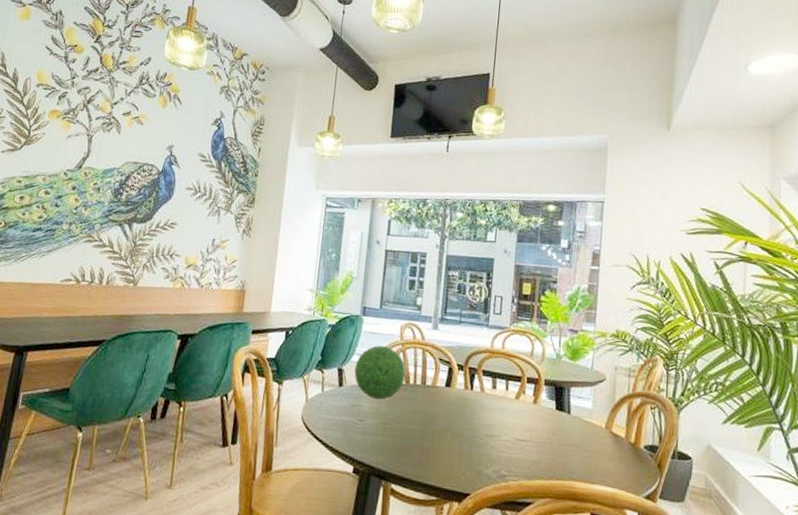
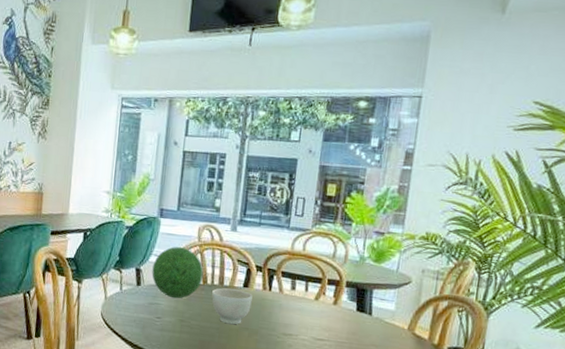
bowl: none [414,388,455,427] -> present [212,288,253,325]

